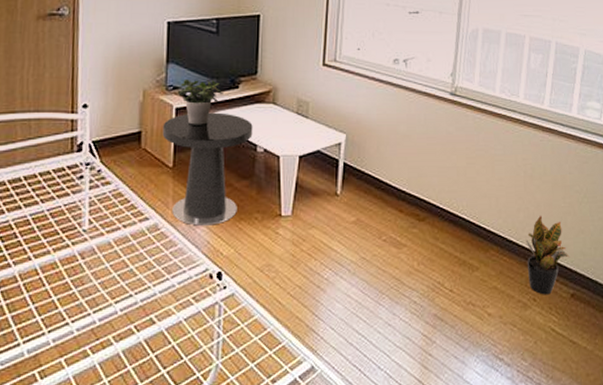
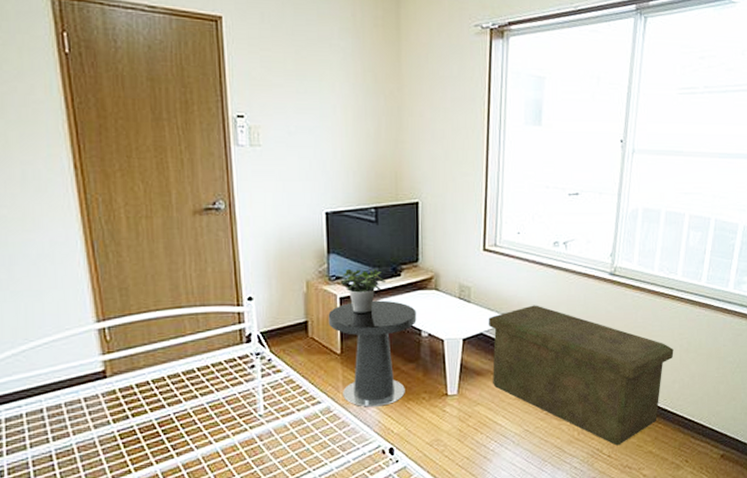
storage bench: none [326,123,518,279] -> present [489,305,674,446]
potted plant: present [525,215,569,295] -> none [680,385,721,457]

